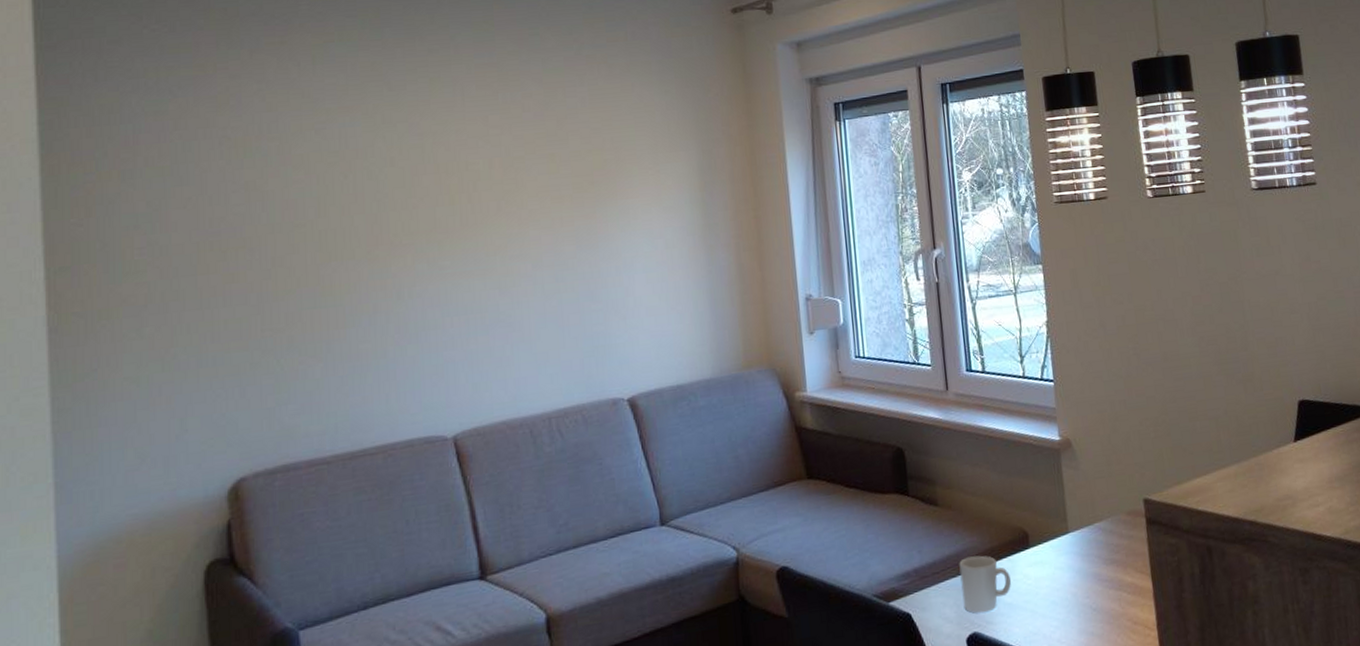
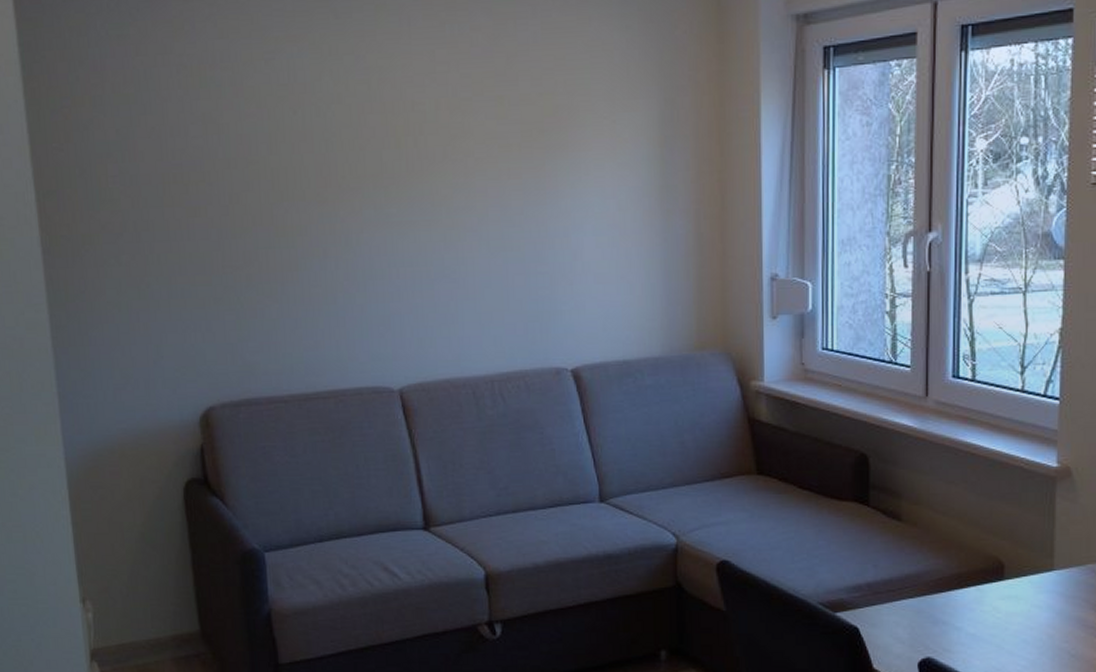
mug: present [959,555,1011,614] -> none [919,579,977,640]

